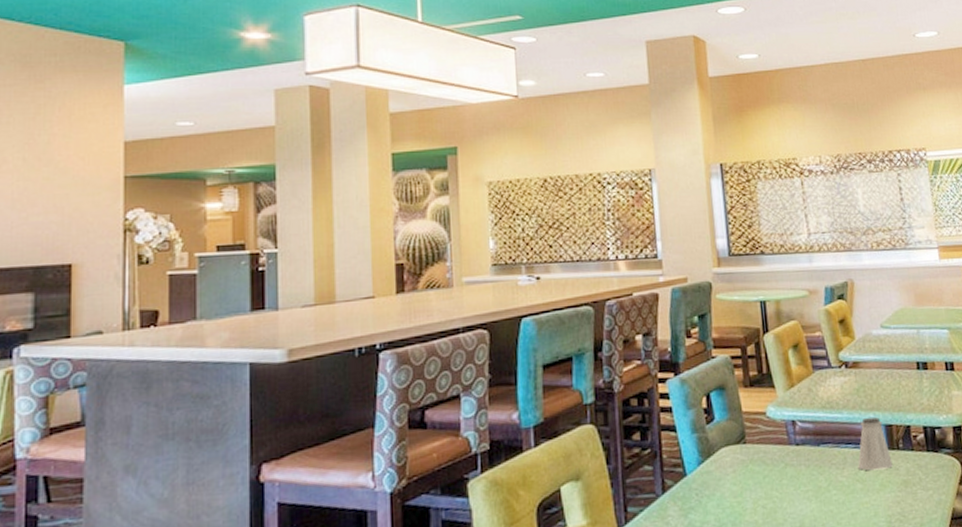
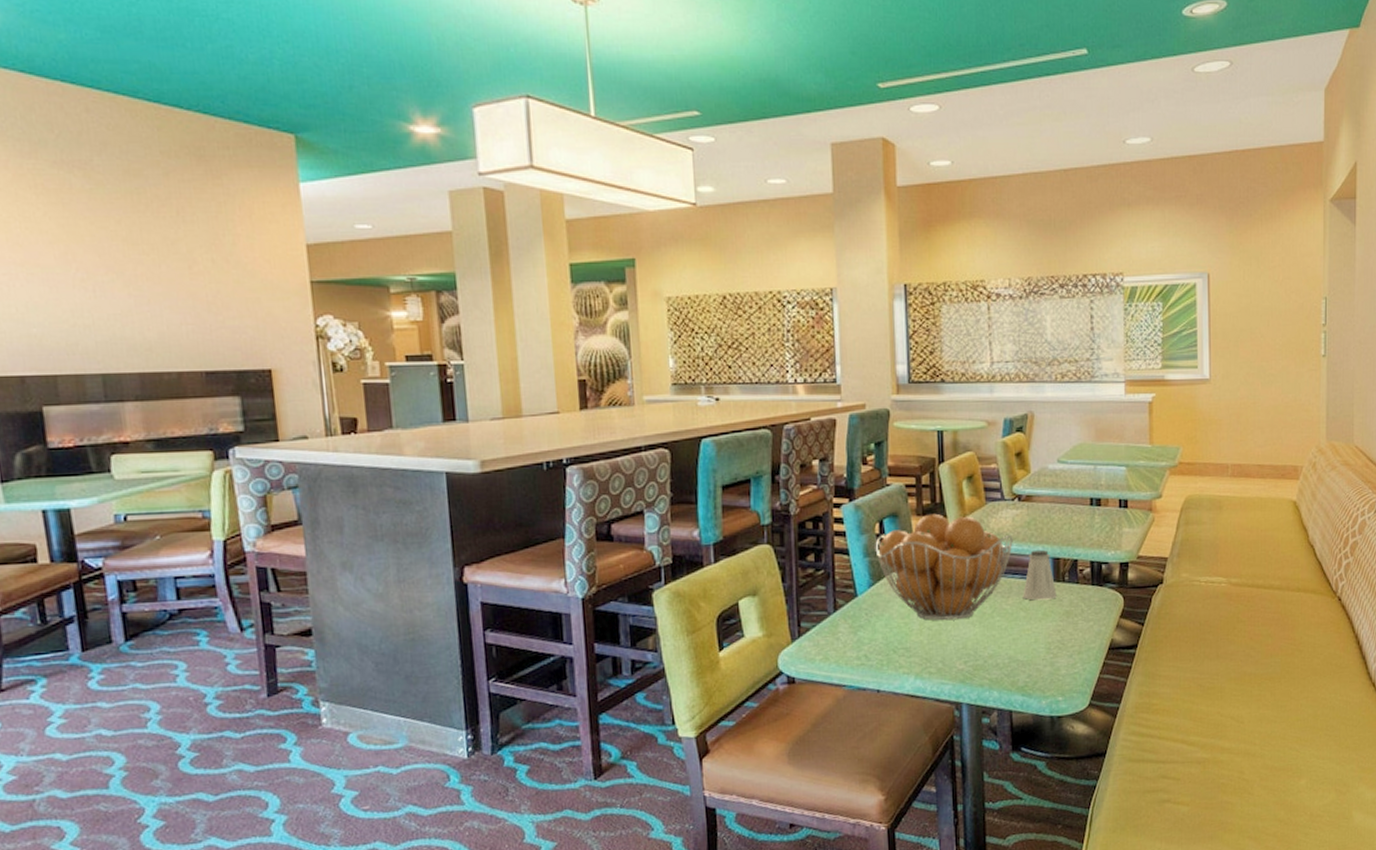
fruit basket: none [703,384,844,498] -> present [875,513,1013,621]

